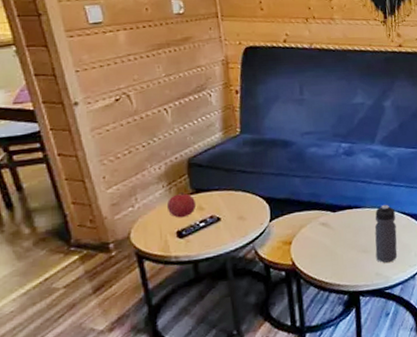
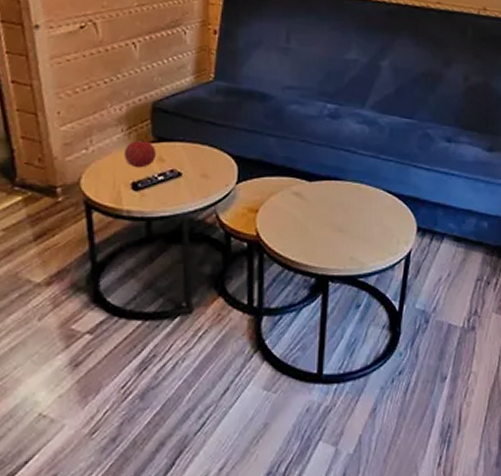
water bottle: present [374,204,398,263] -> none [352,179,379,246]

